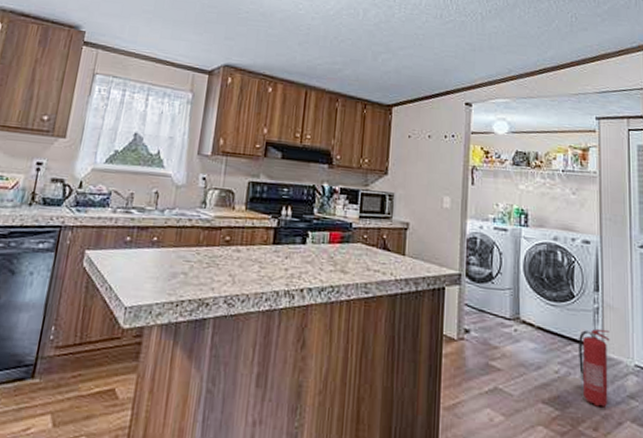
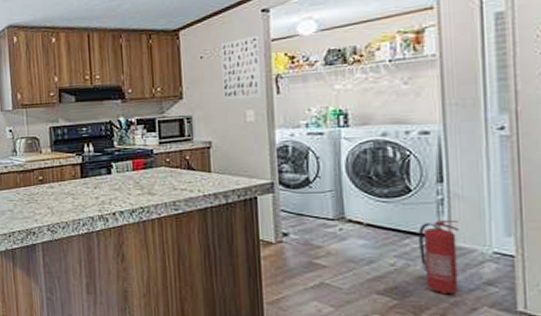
wall art: none [425,125,463,186] -> present [221,34,264,101]

